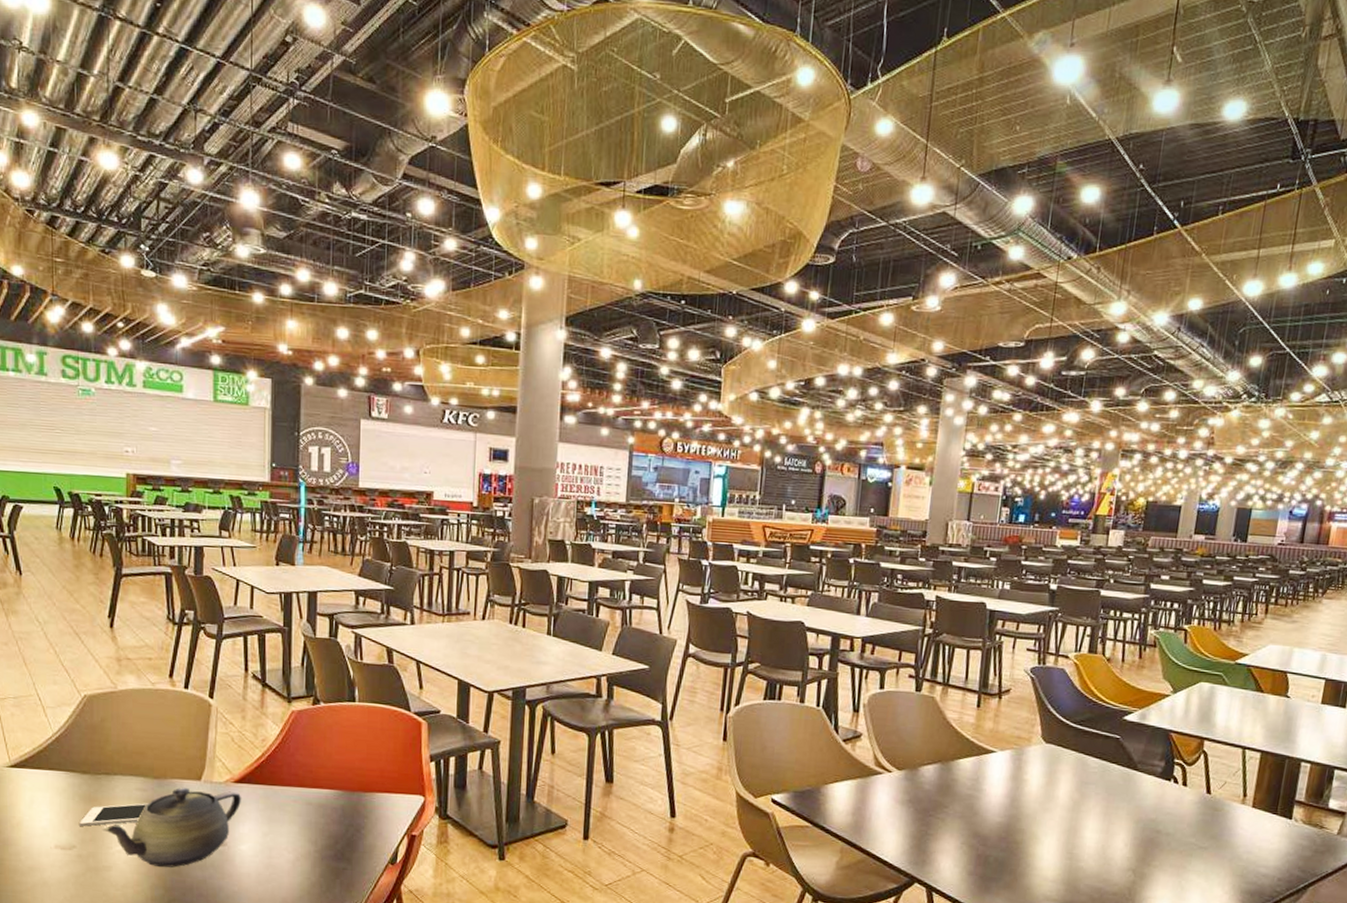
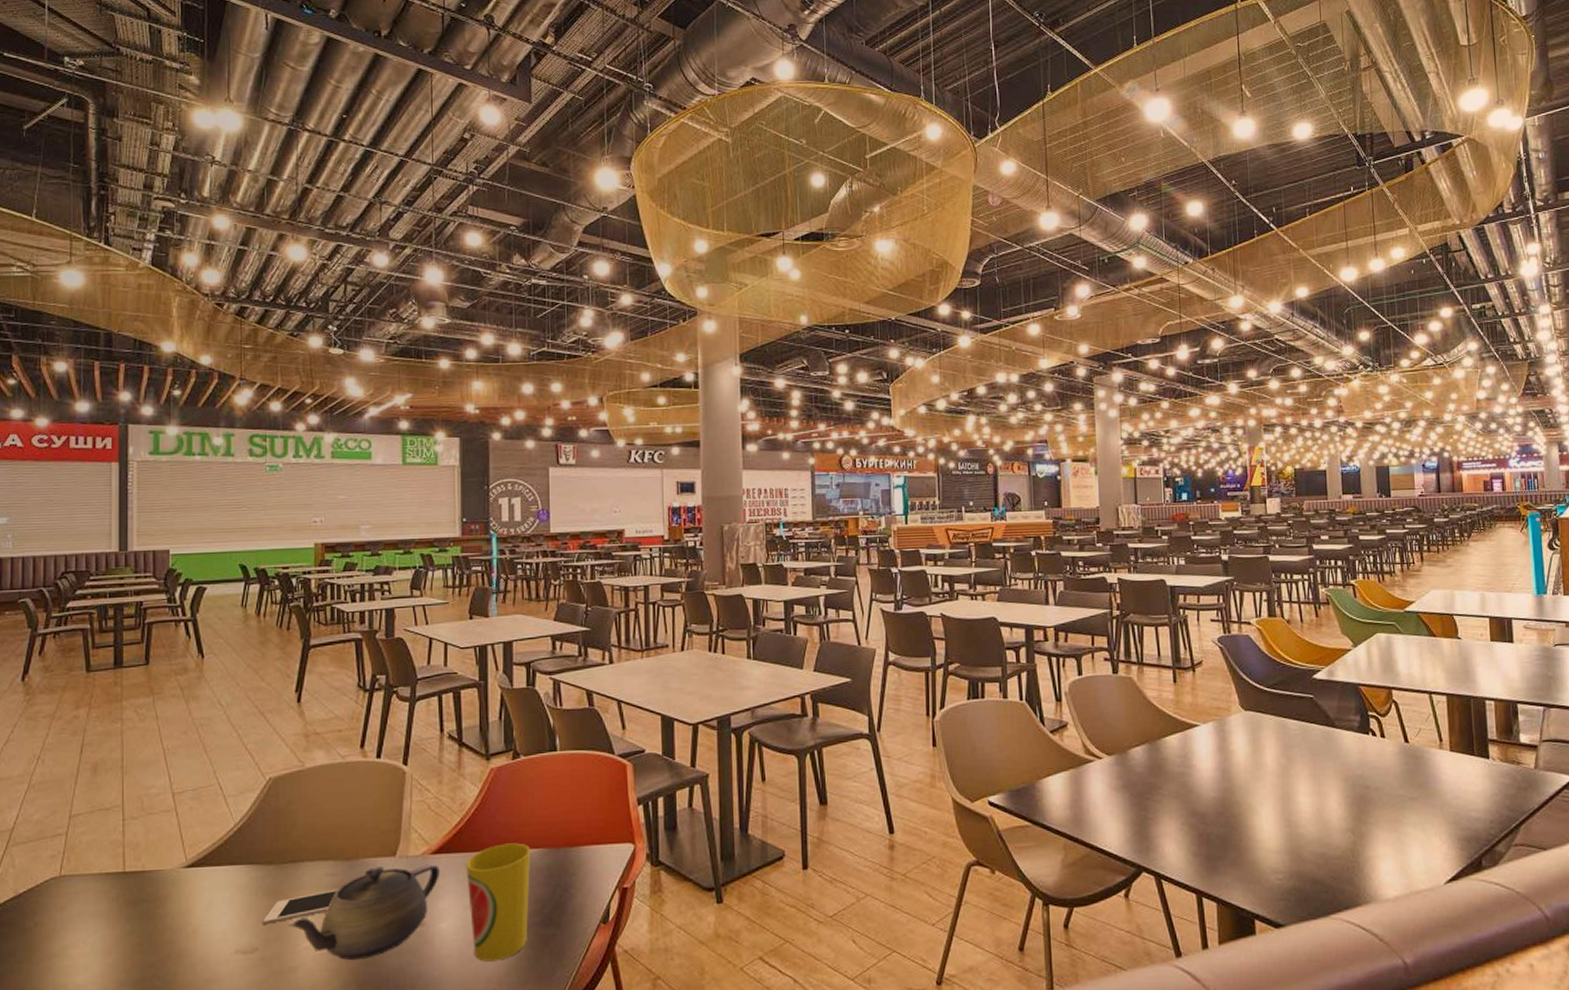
cup: none [265,781,327,885] -> present [465,843,531,962]

